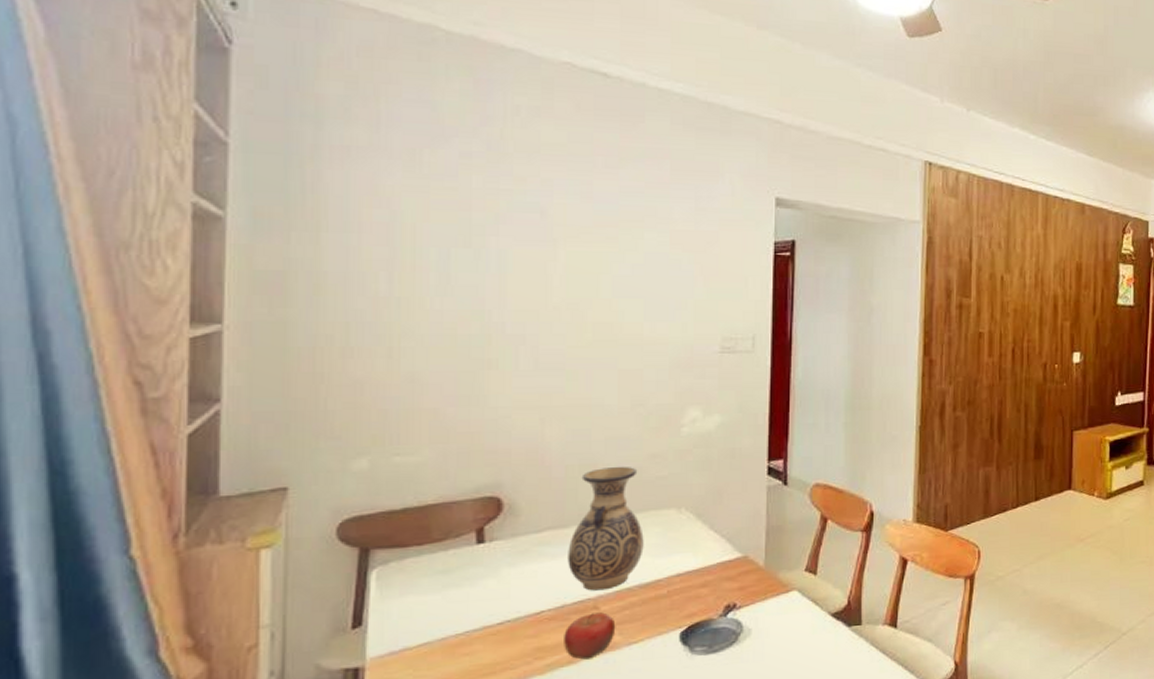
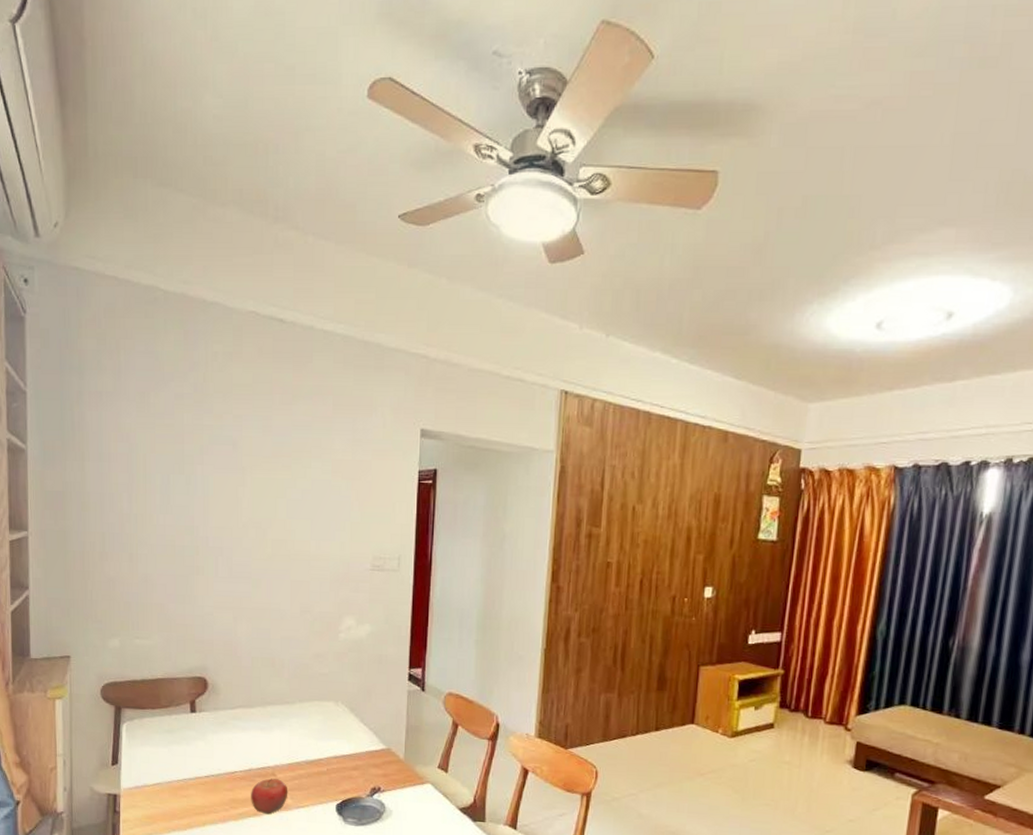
vase: present [568,466,644,591] -> none [253,661,309,762]

